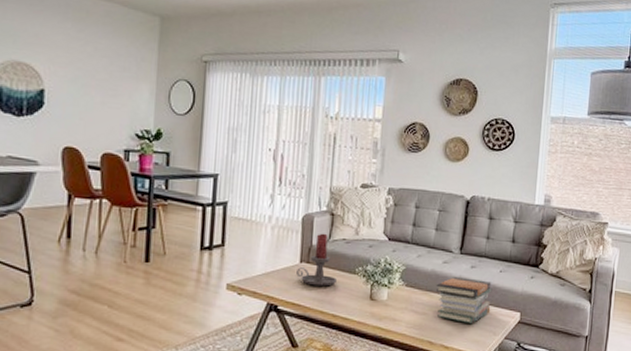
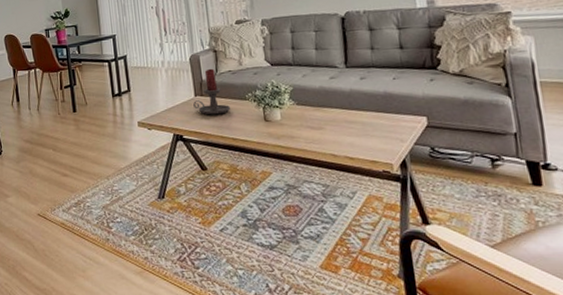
book stack: present [436,277,492,325] -> none [327,89,392,134]

